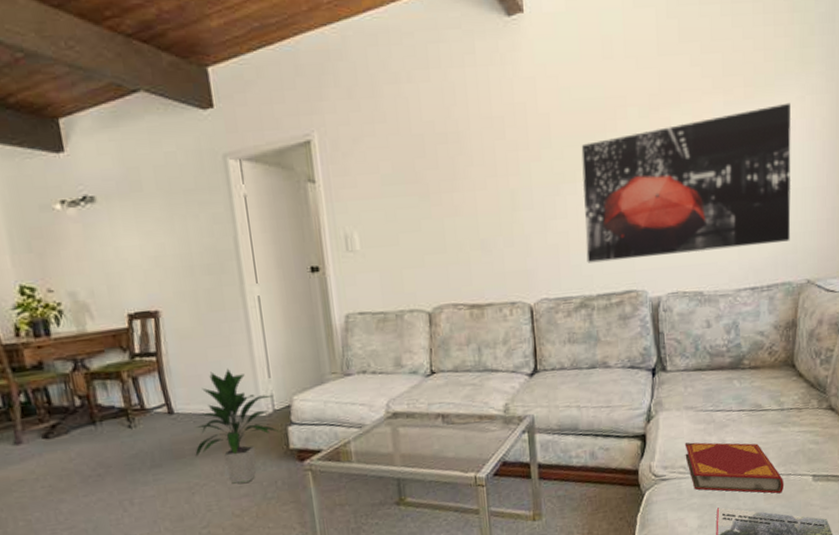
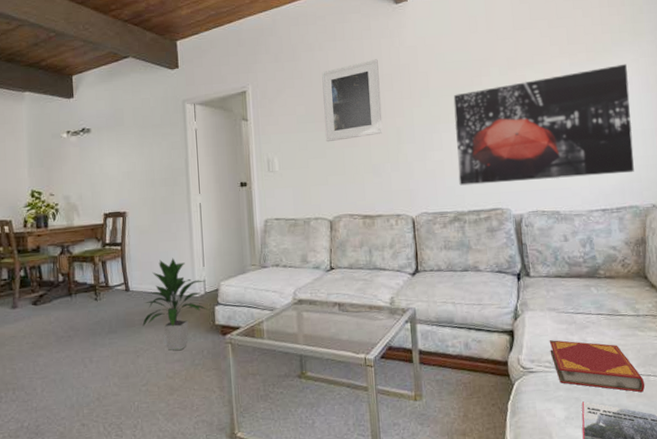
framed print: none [411,95,493,211] -> present [322,59,383,142]

